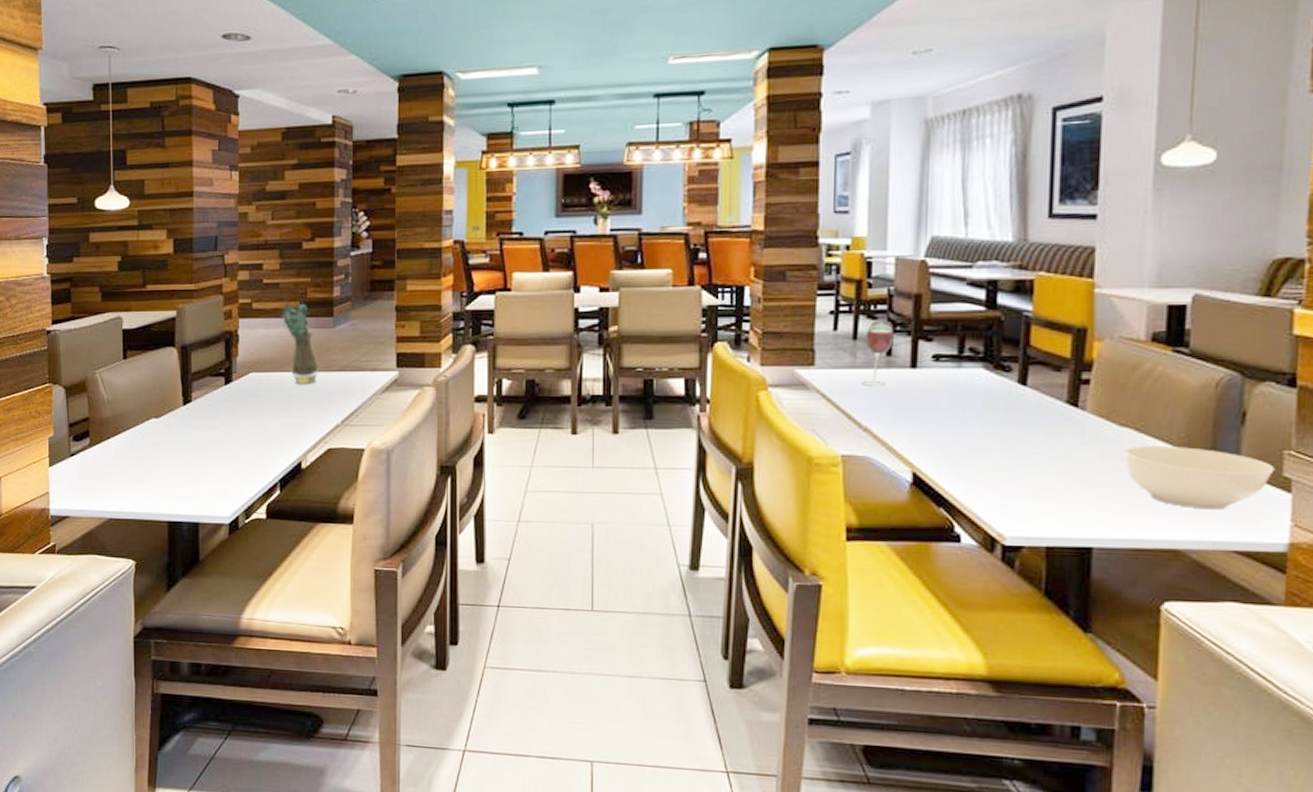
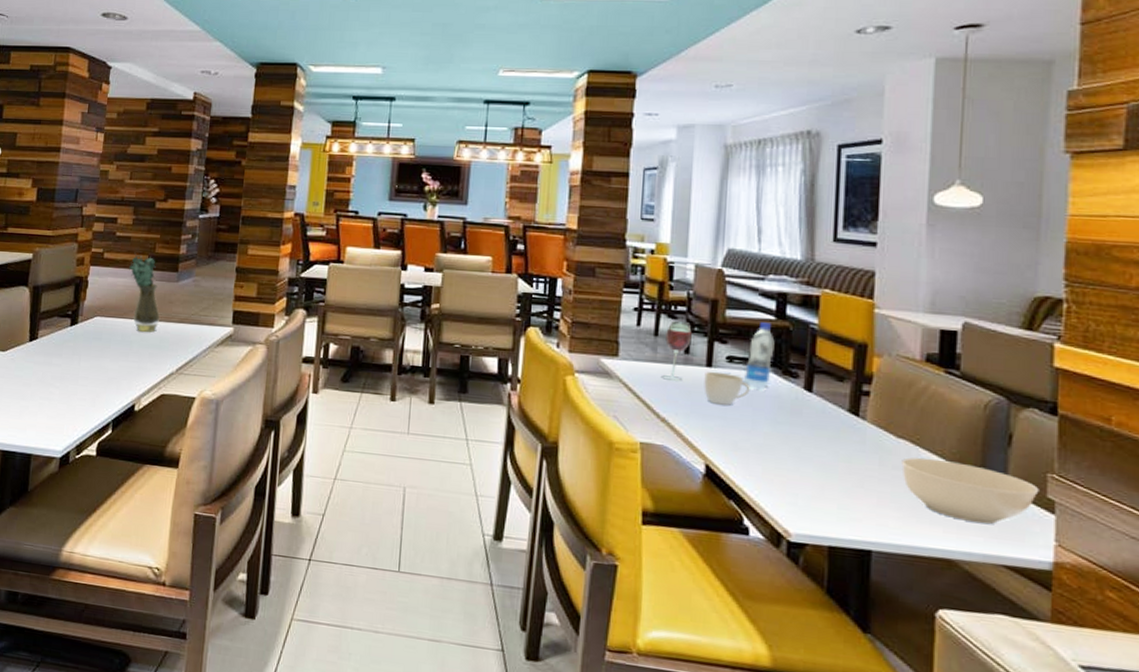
cup: none [908,372,959,409] -> present [704,371,750,407]
bottle: none [952,314,985,391] -> present [744,322,775,392]

